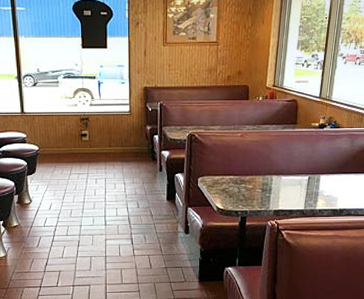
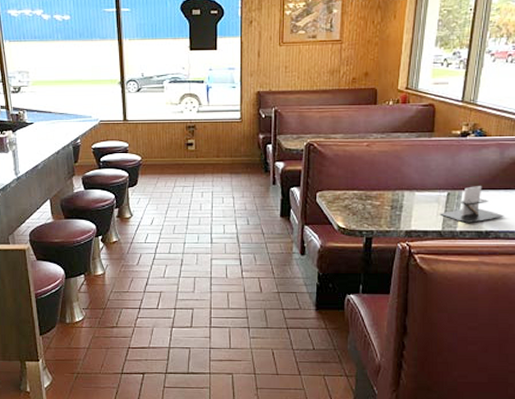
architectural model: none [302,171,354,202] -> present [439,186,504,223]

